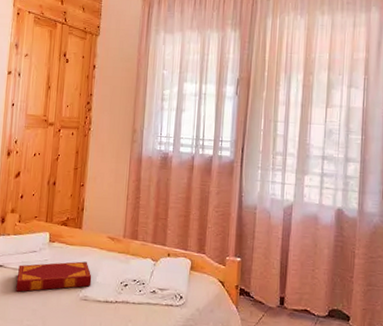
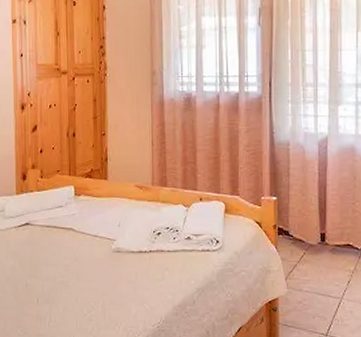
hardback book: present [16,261,92,292] -> none [45,213,123,249]

